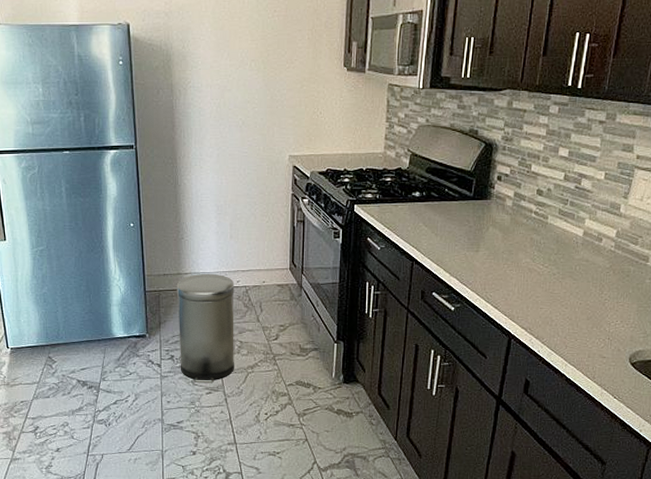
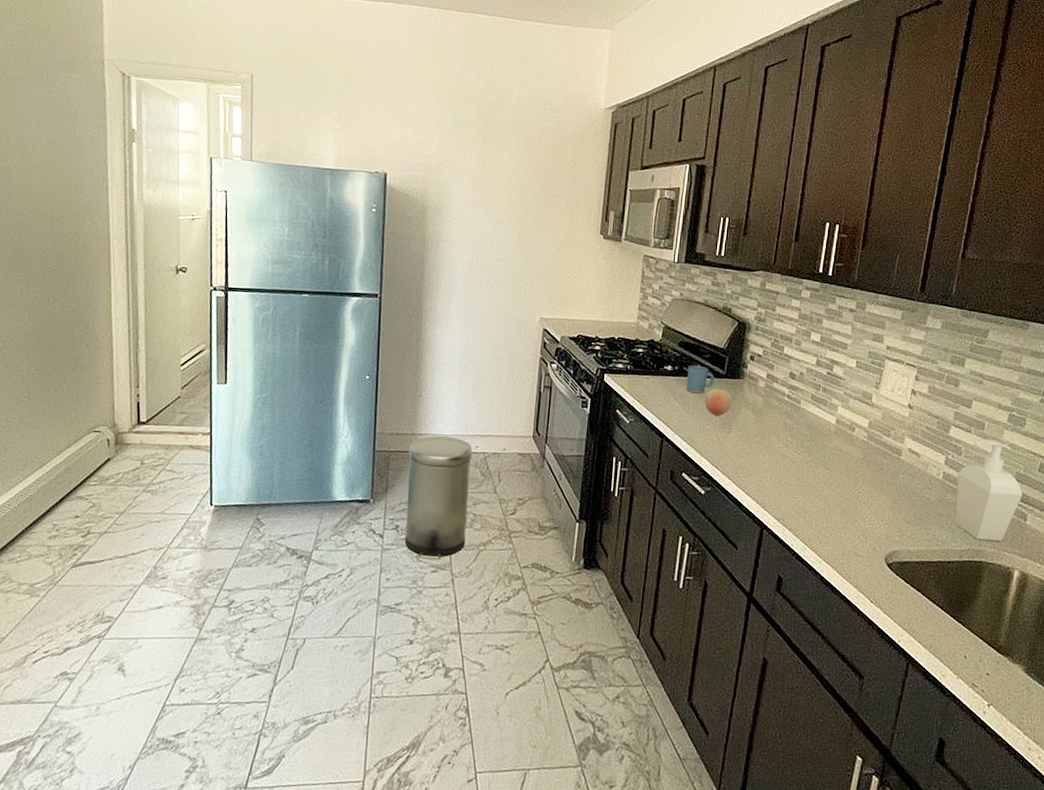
mug: none [435,189,462,217] -> present [687,365,715,394]
fruit: none [452,211,480,236] -> present [704,389,732,416]

